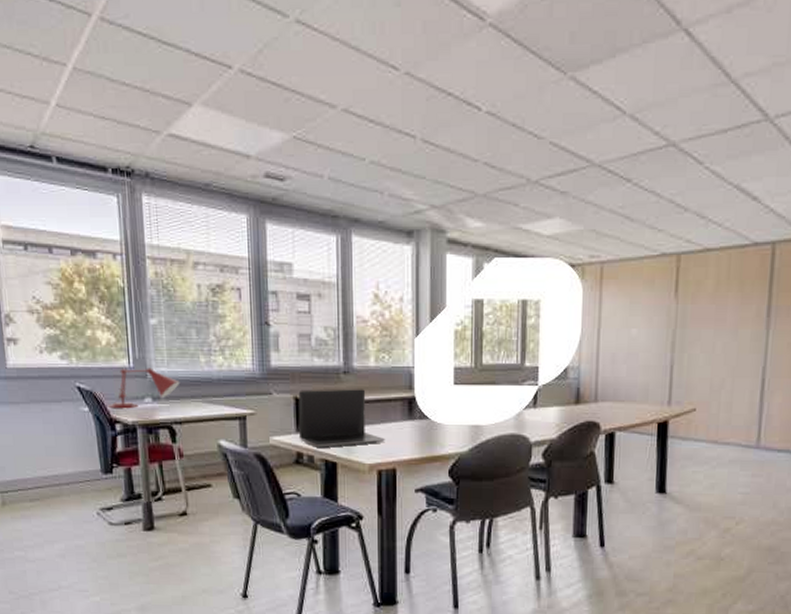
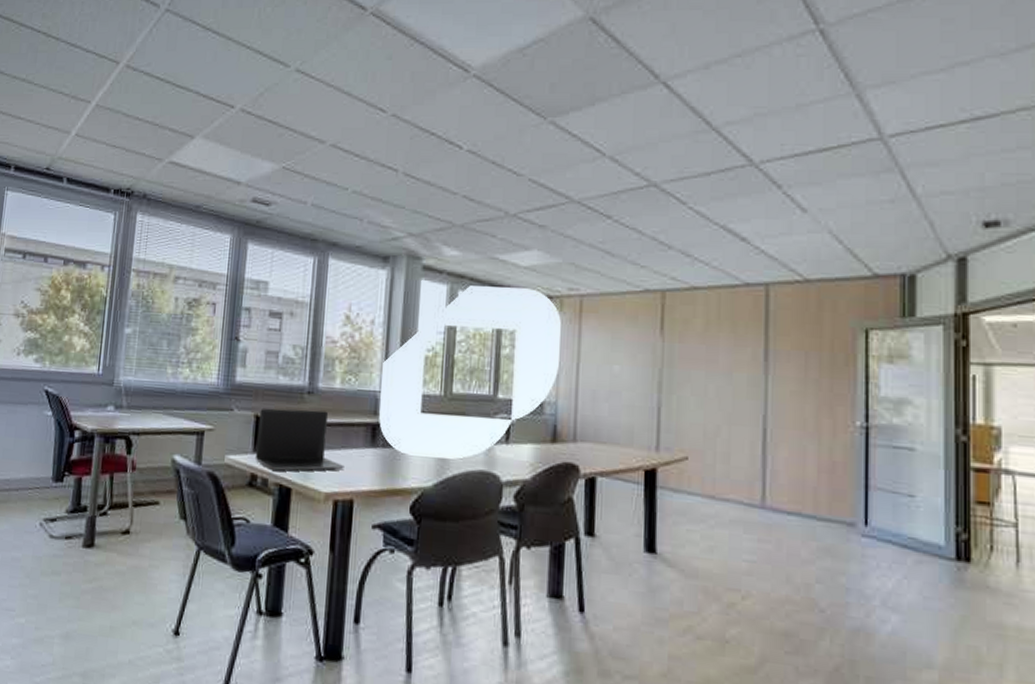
desk lamp: present [107,368,180,409] -> none [70,375,145,416]

